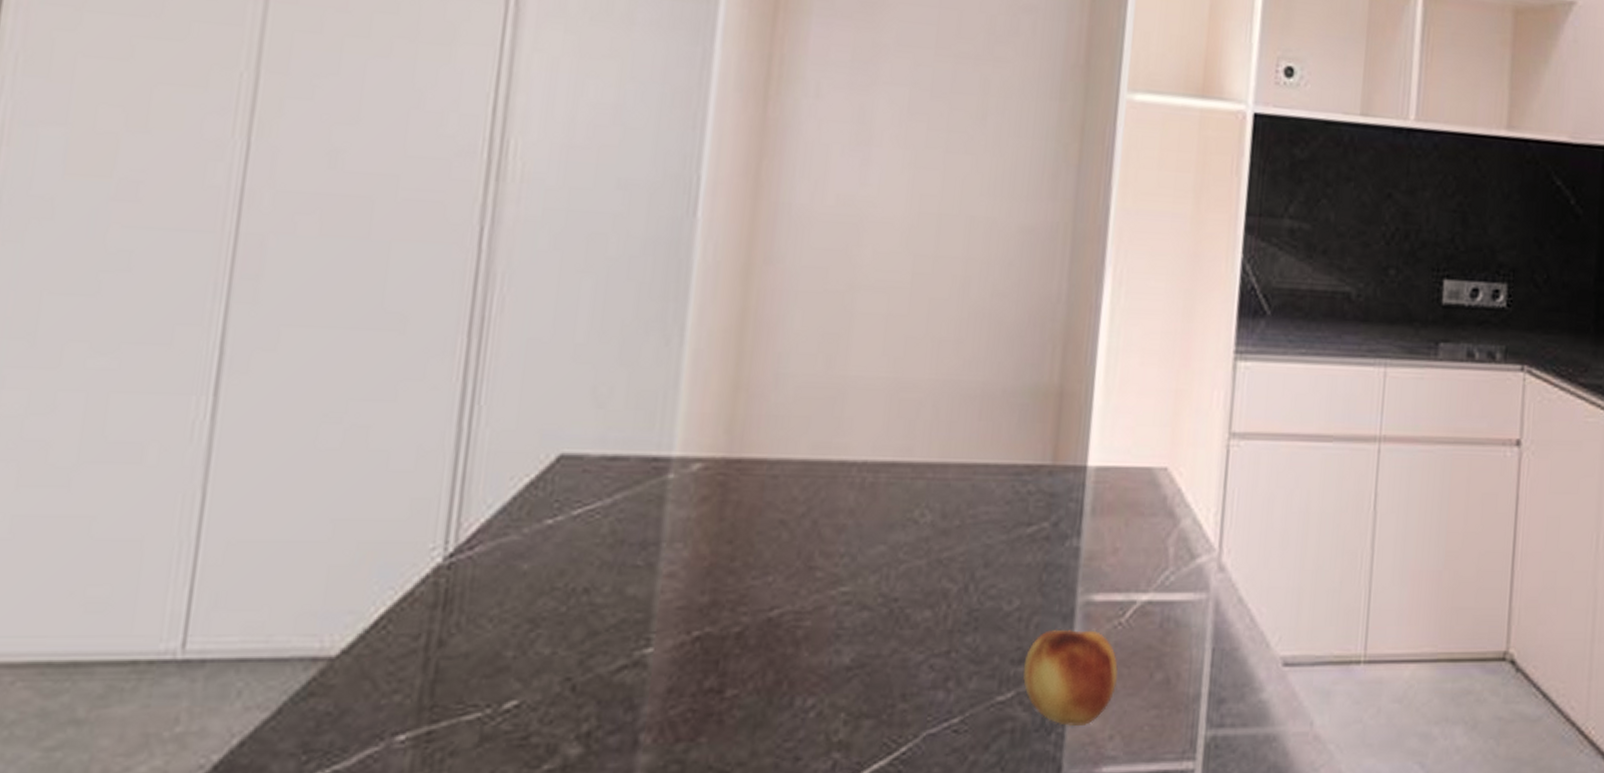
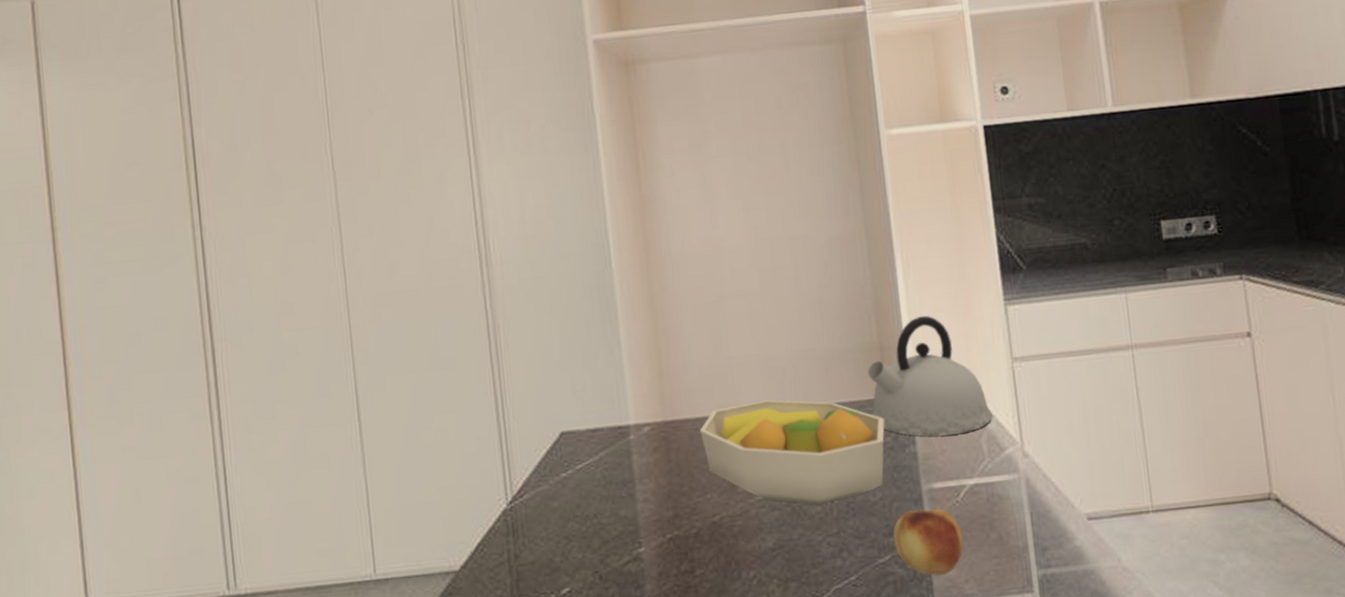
fruit bowl: none [776,446,1045,609] -> present [700,399,885,505]
kettle: none [1029,357,1189,530] -> present [867,315,992,437]

